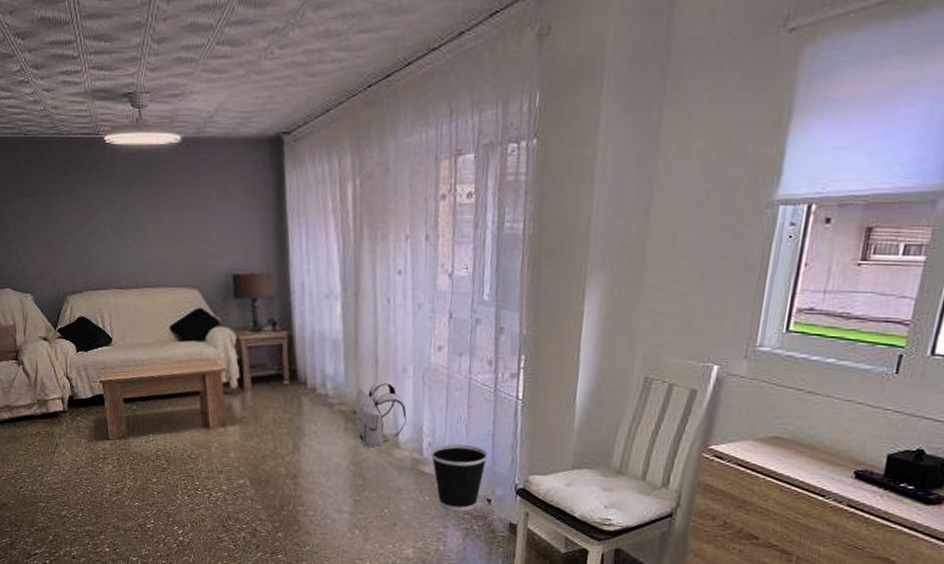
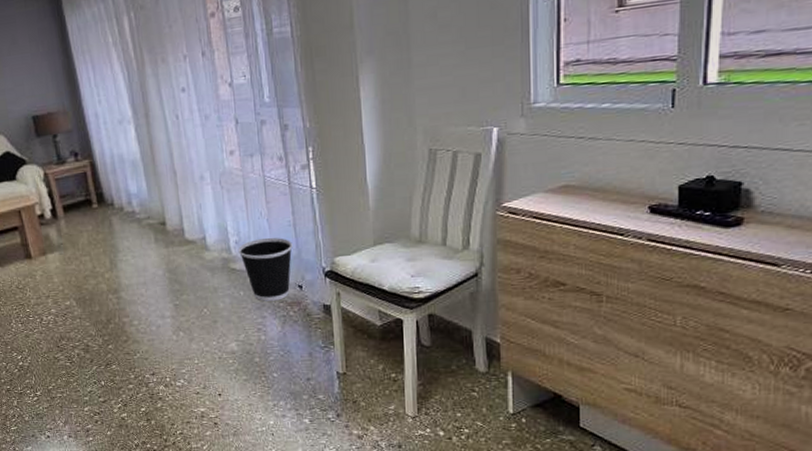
backpack: present [354,380,407,447] -> none [160,190,211,254]

